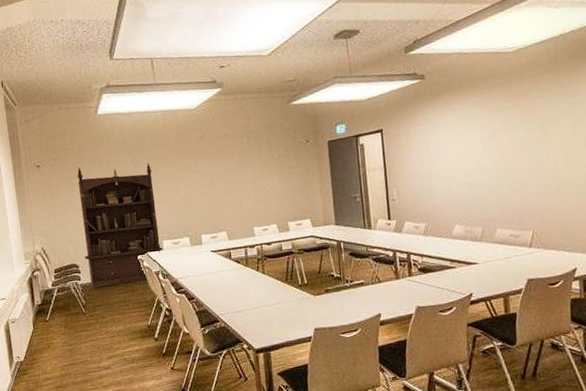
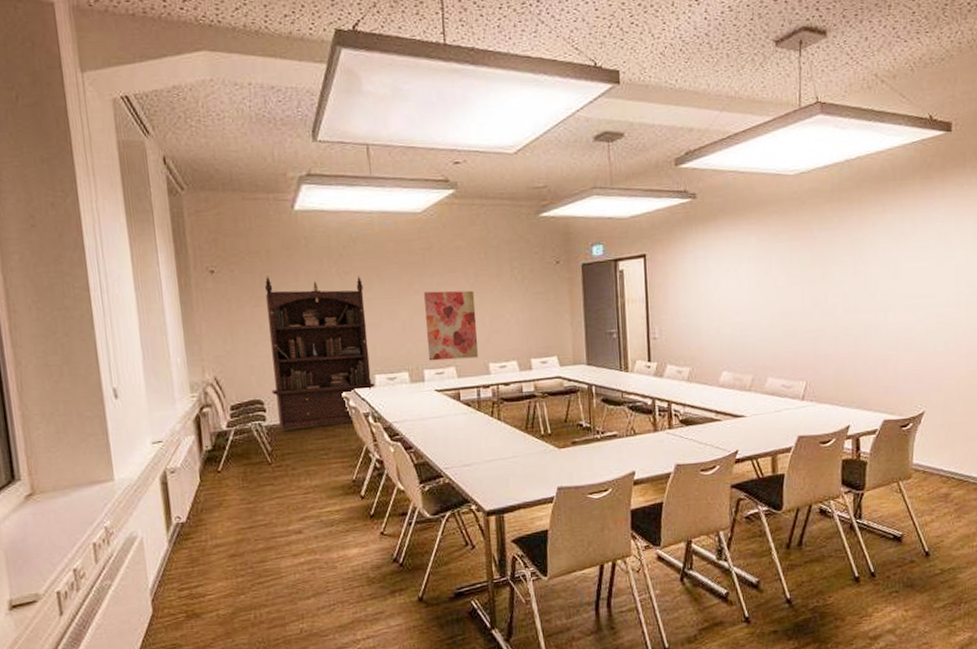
wall art: none [199,168,244,228] -> present [424,290,478,361]

